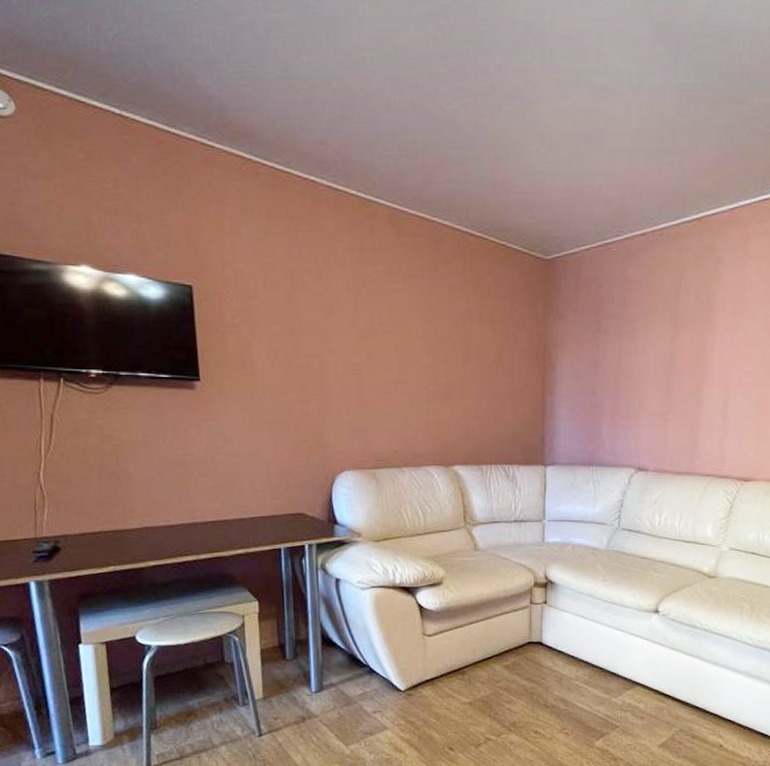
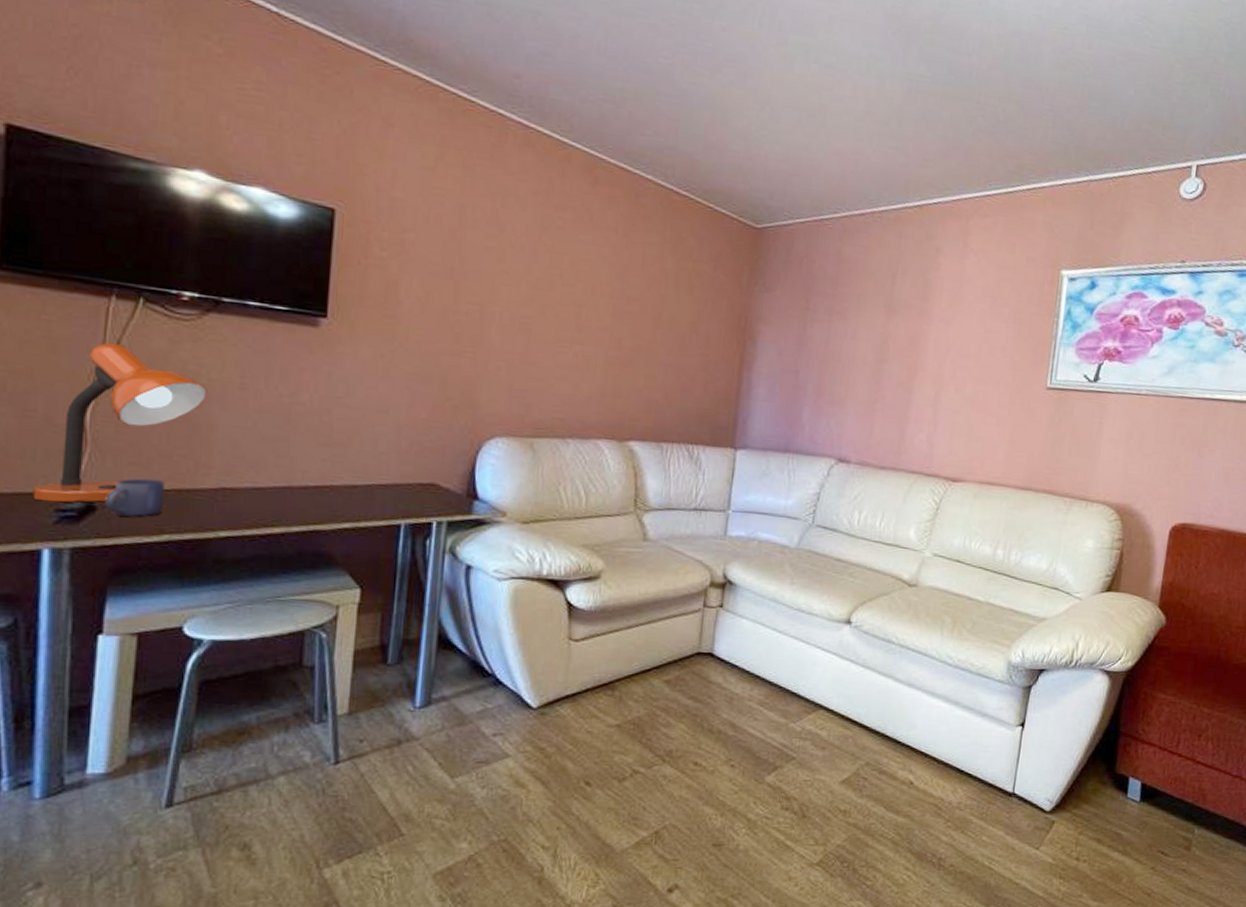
desk lamp: none [14,417,122,546] -> present [31,342,207,504]
mug: none [65,523,106,554] -> present [105,478,166,517]

